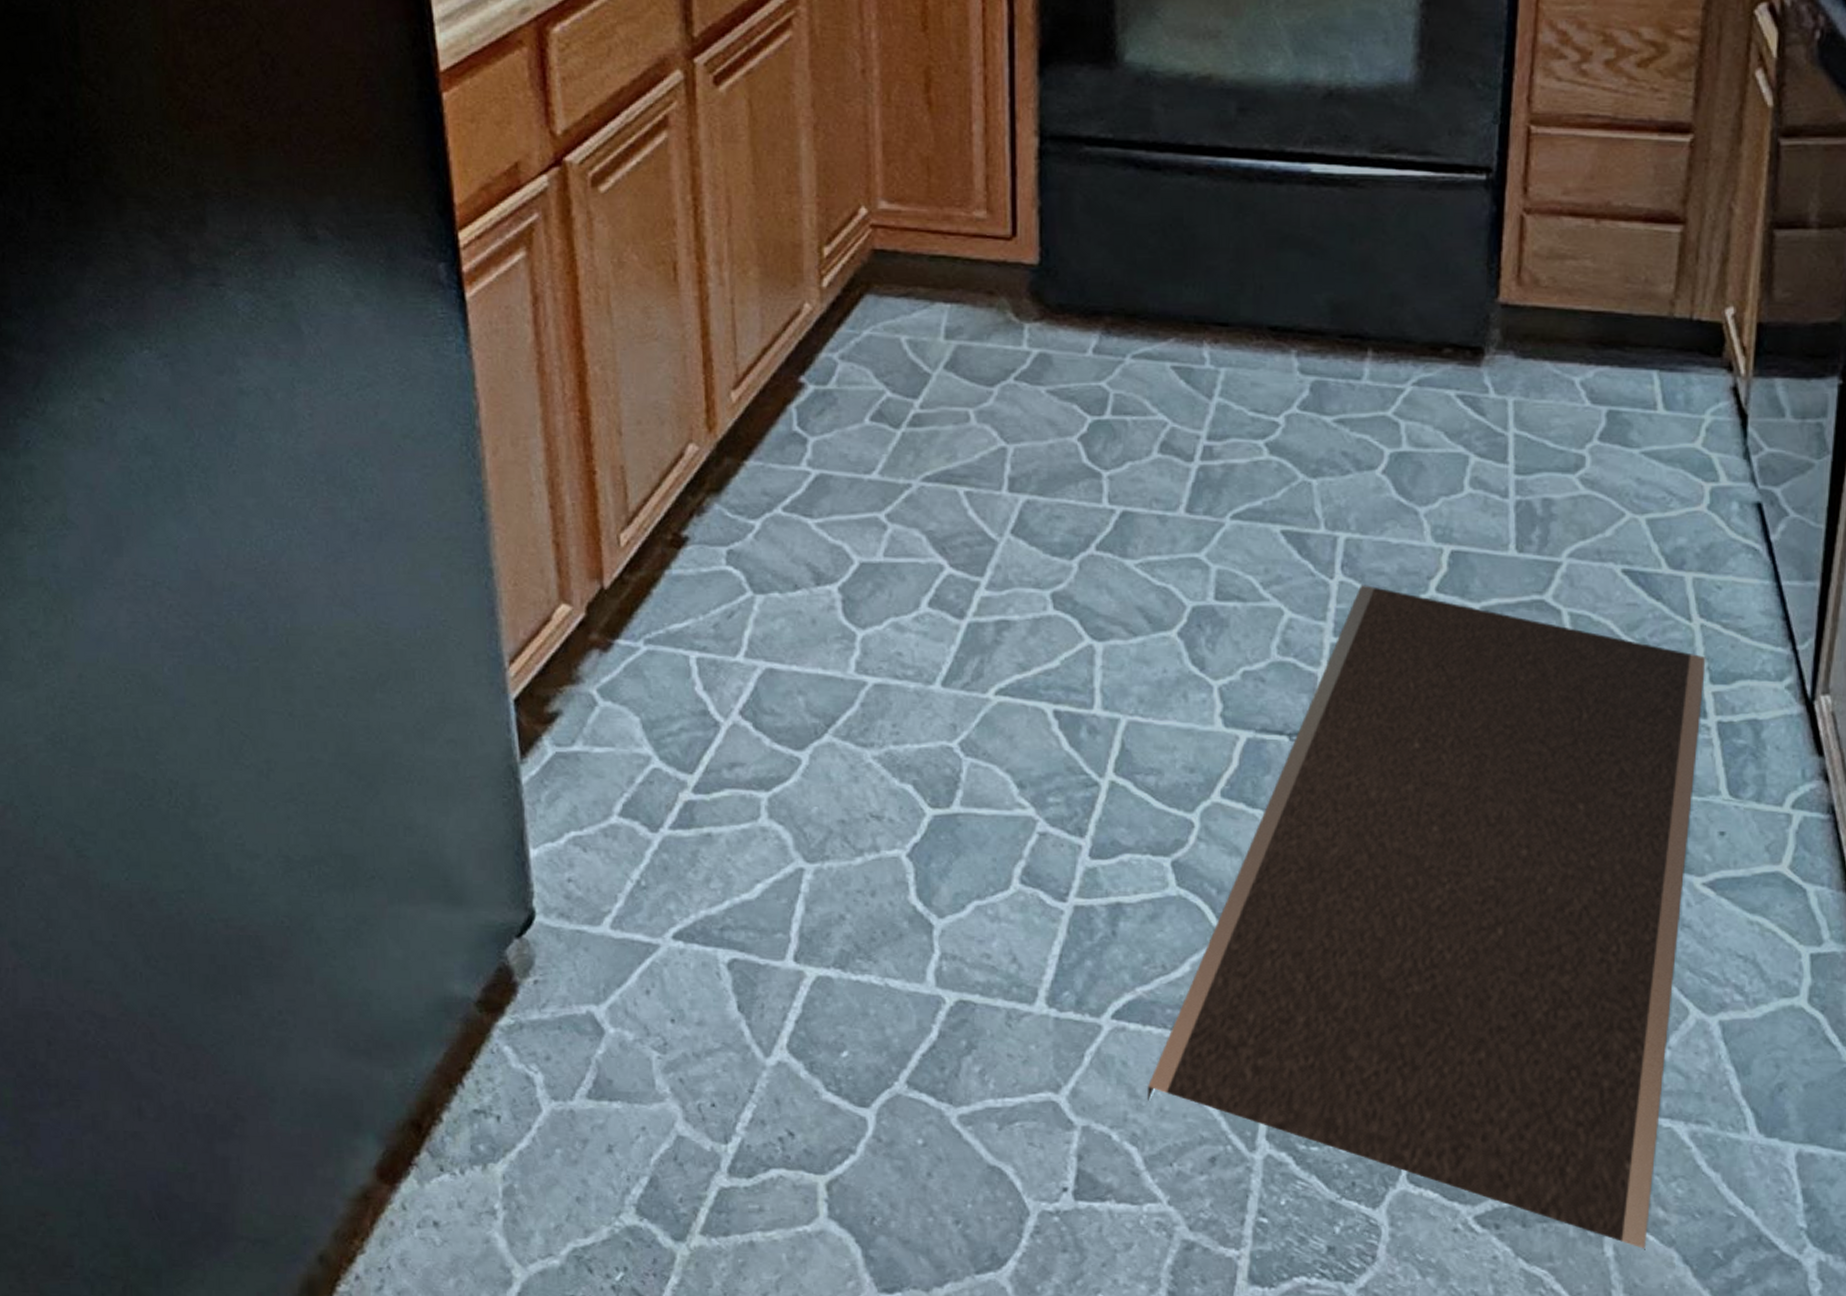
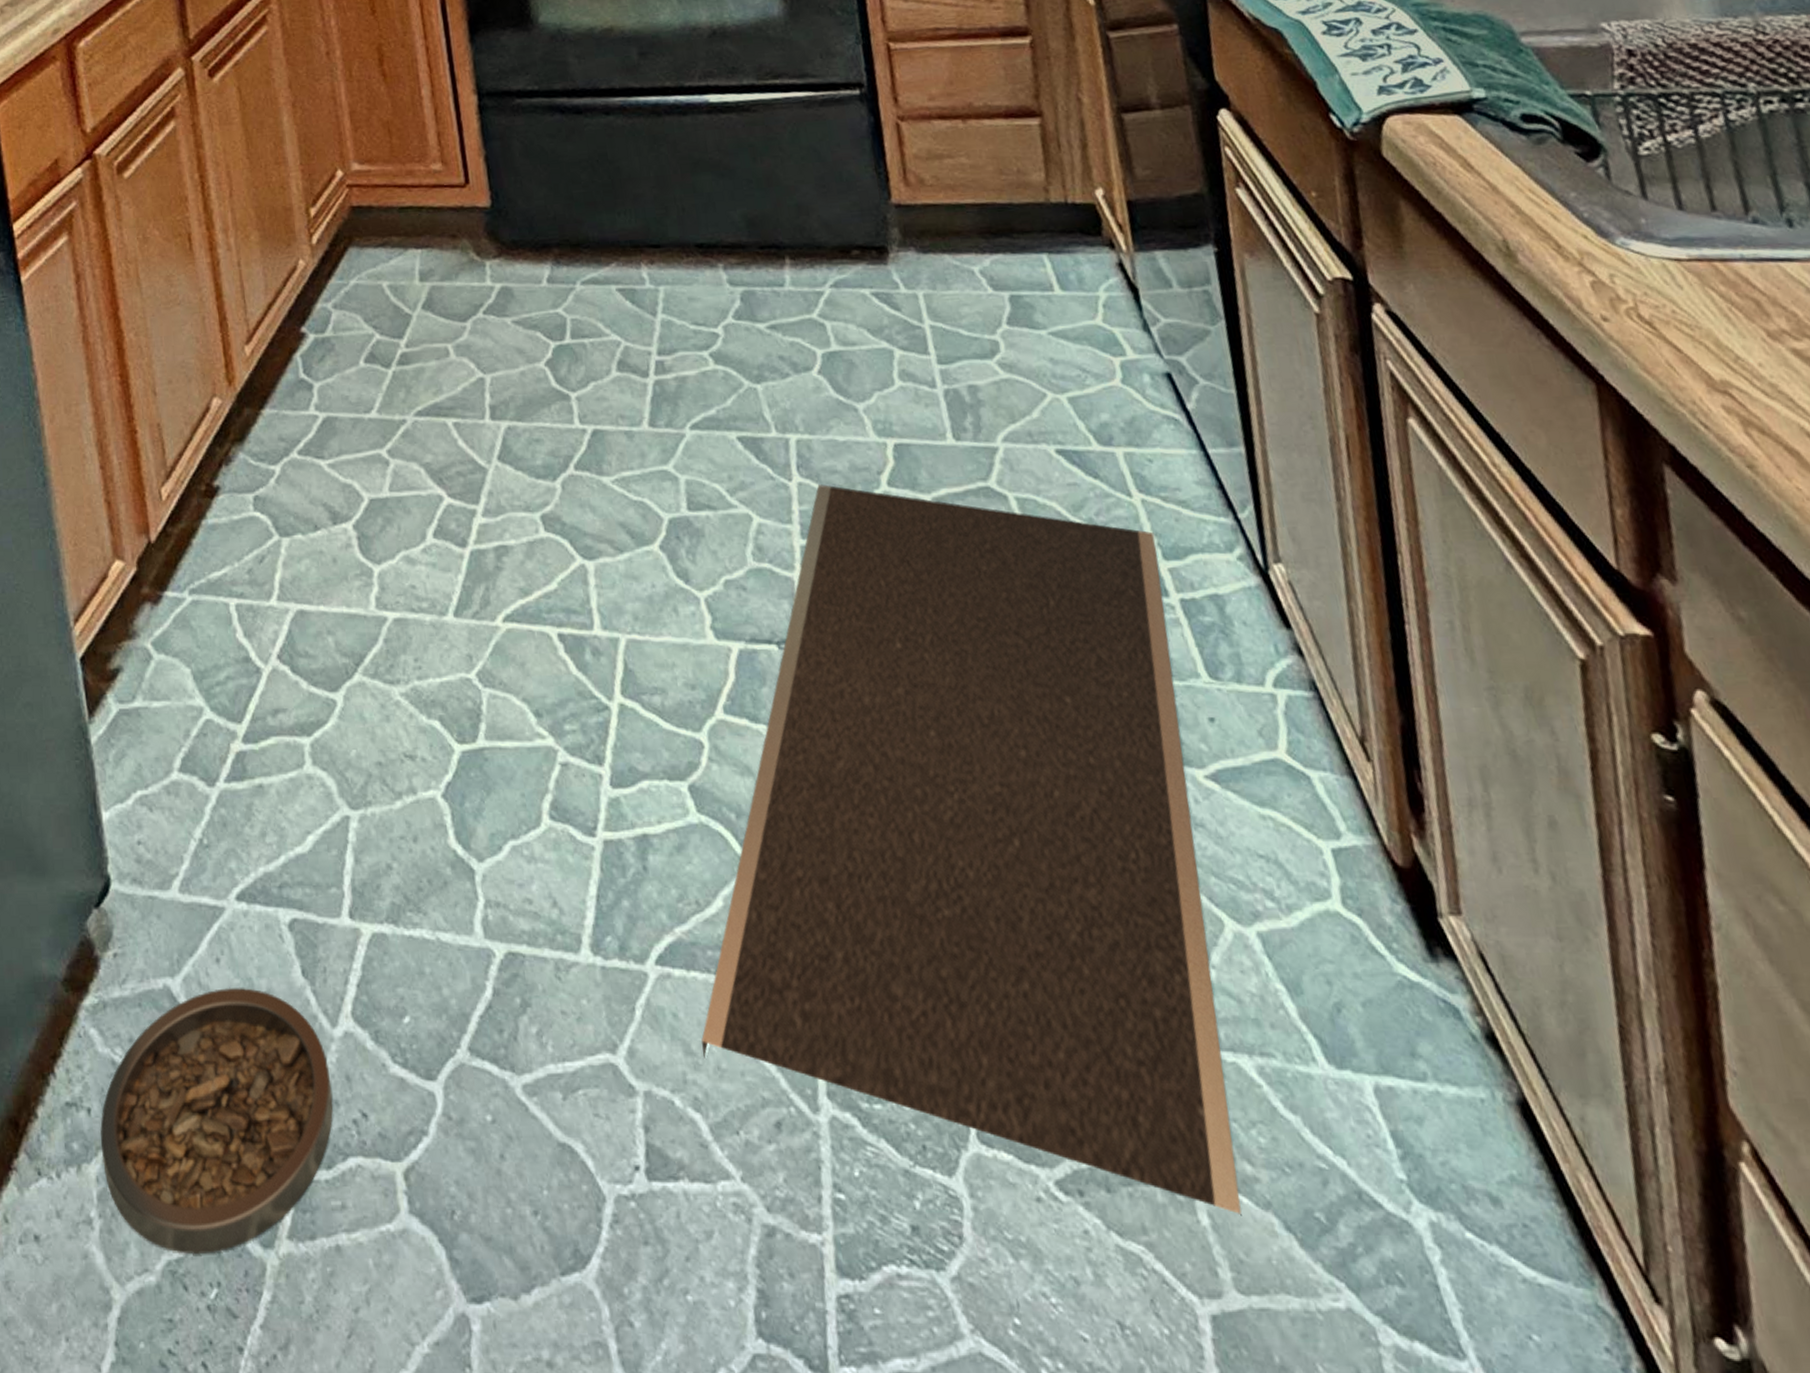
pet bowl: none [510,1016,759,1244] -> present [100,987,334,1255]

